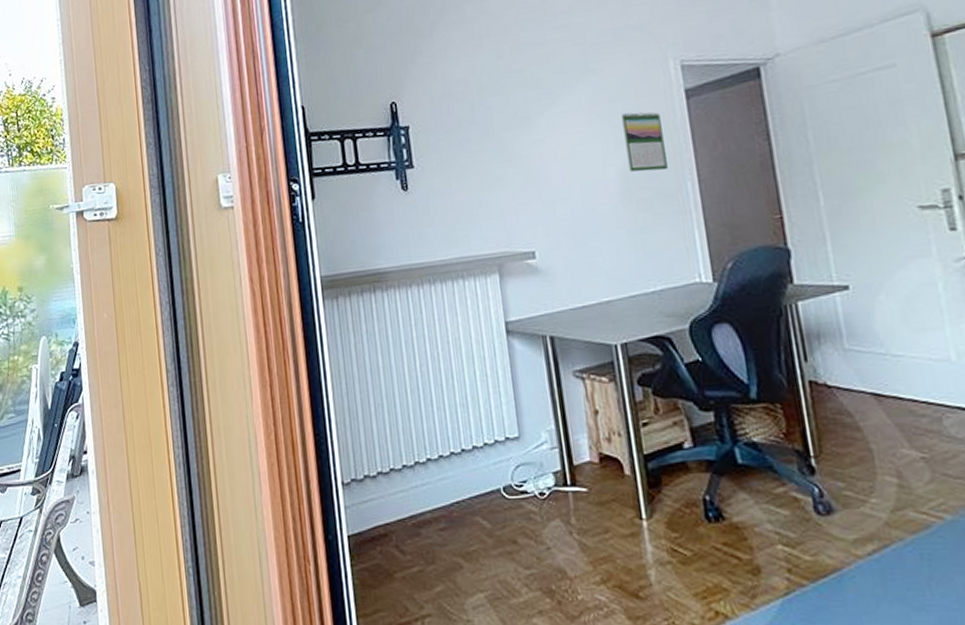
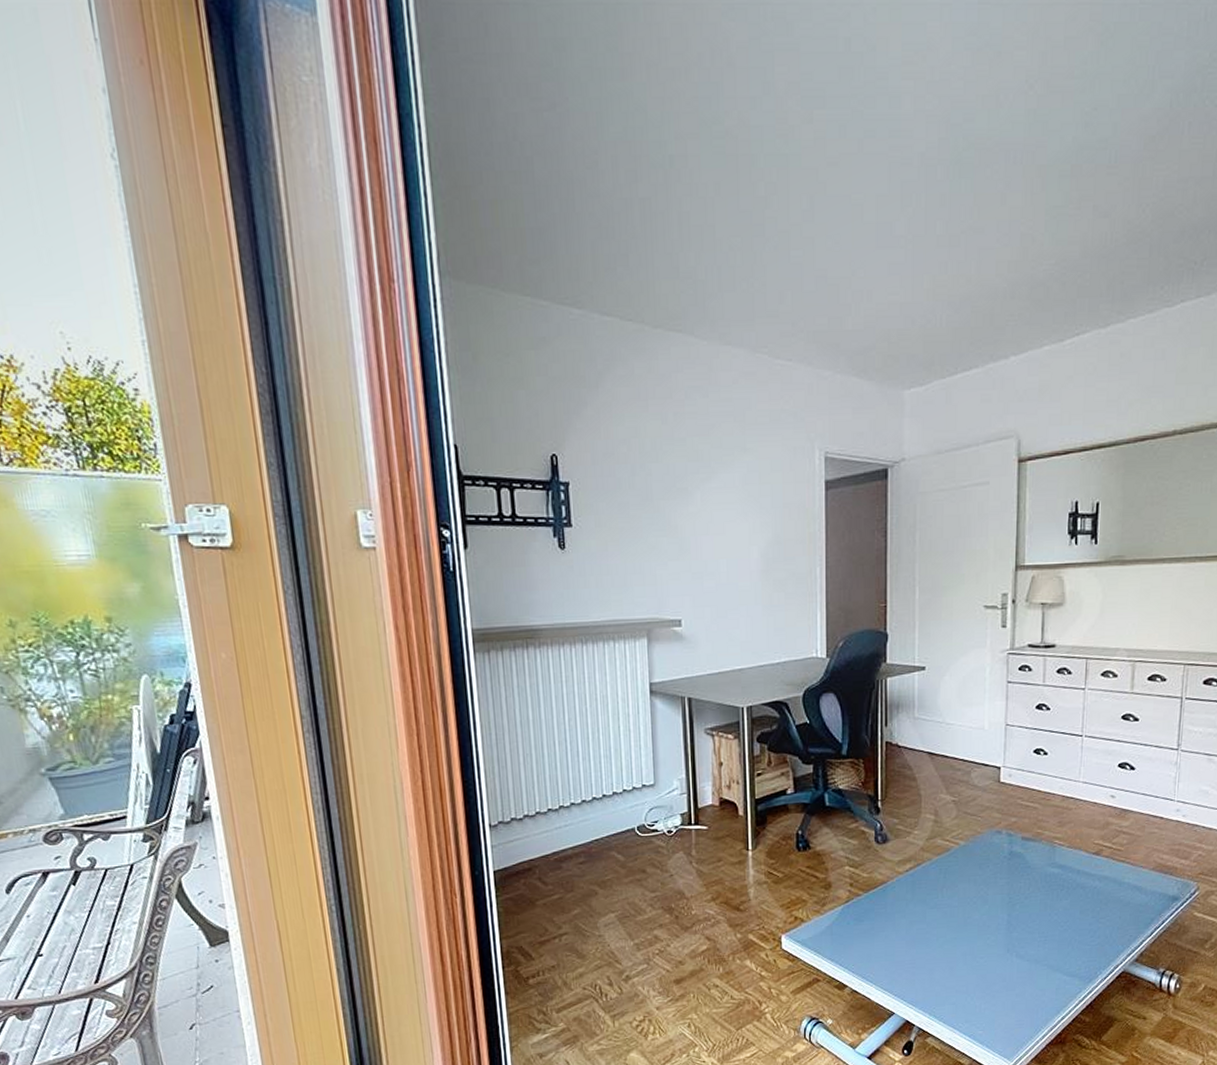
calendar: present [620,112,668,172] -> none [768,497,802,555]

